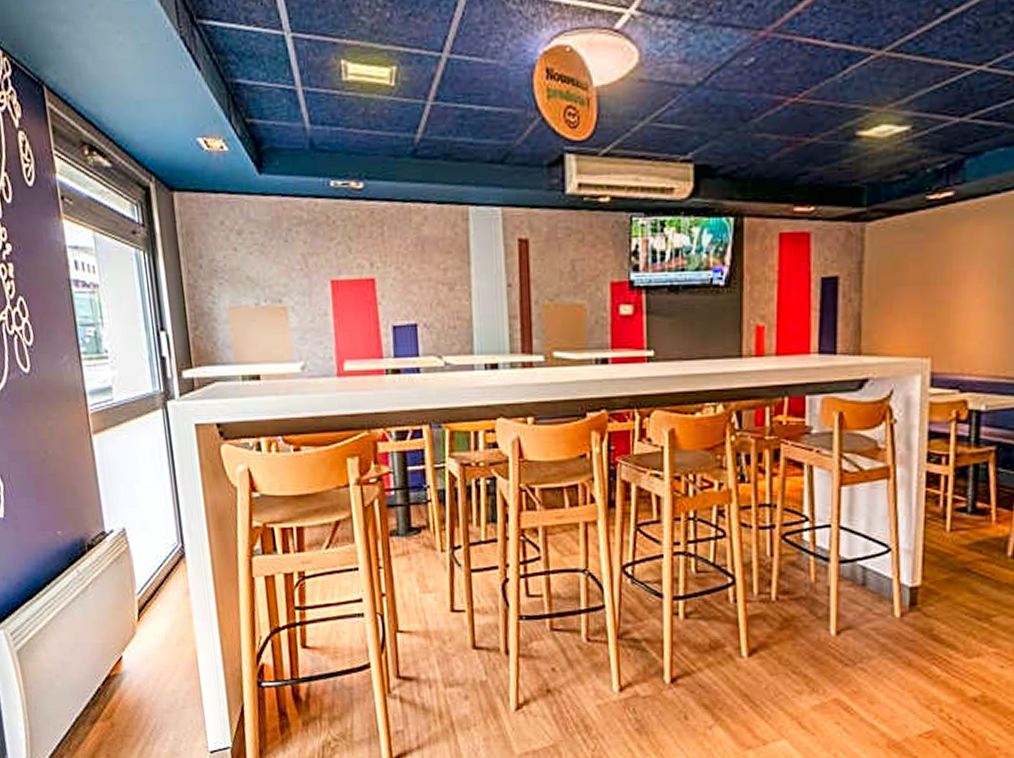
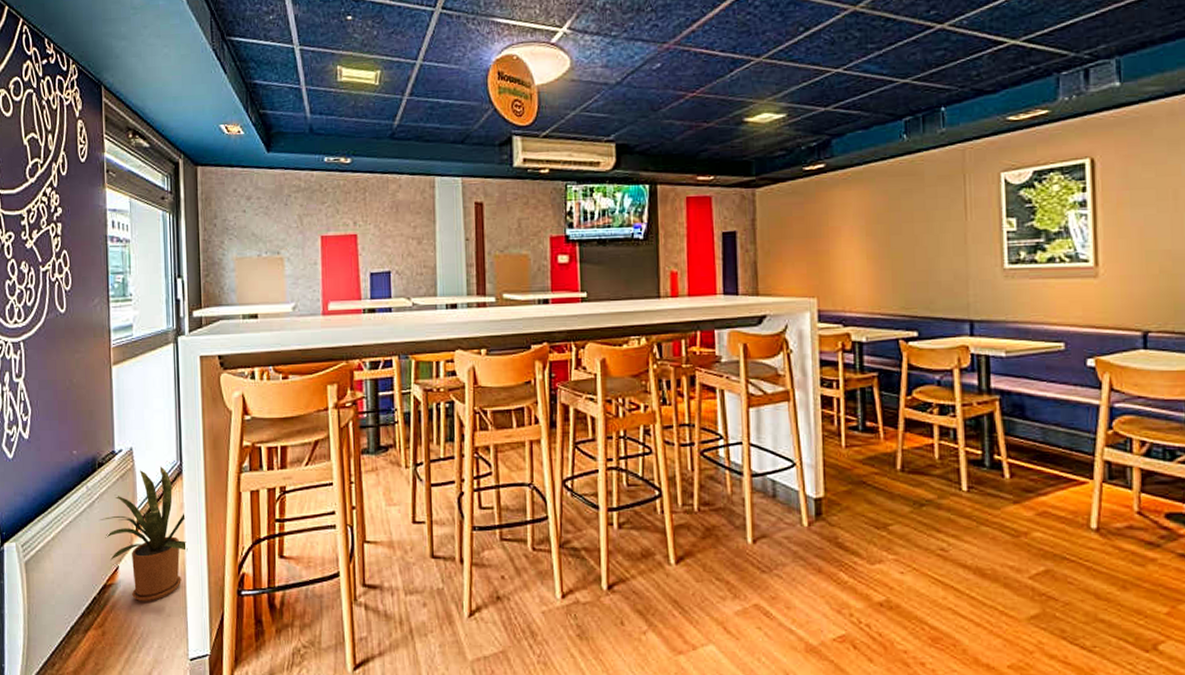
house plant: none [95,548,199,694] -> present [99,466,188,602]

